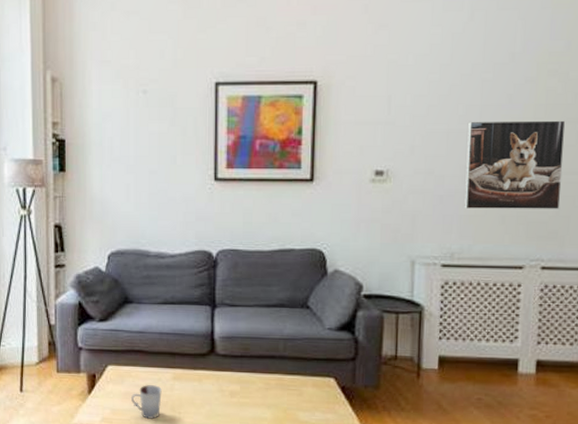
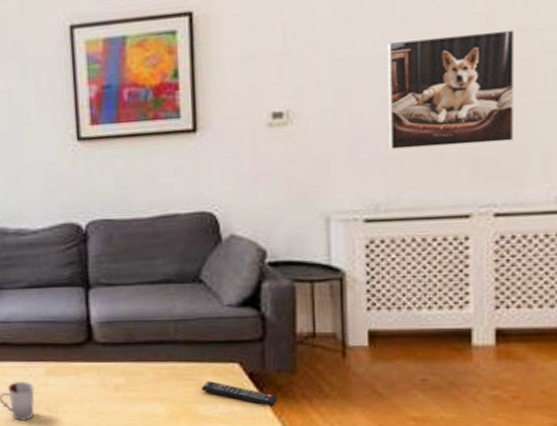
remote control: none [301,392,363,416] -> present [200,381,277,406]

